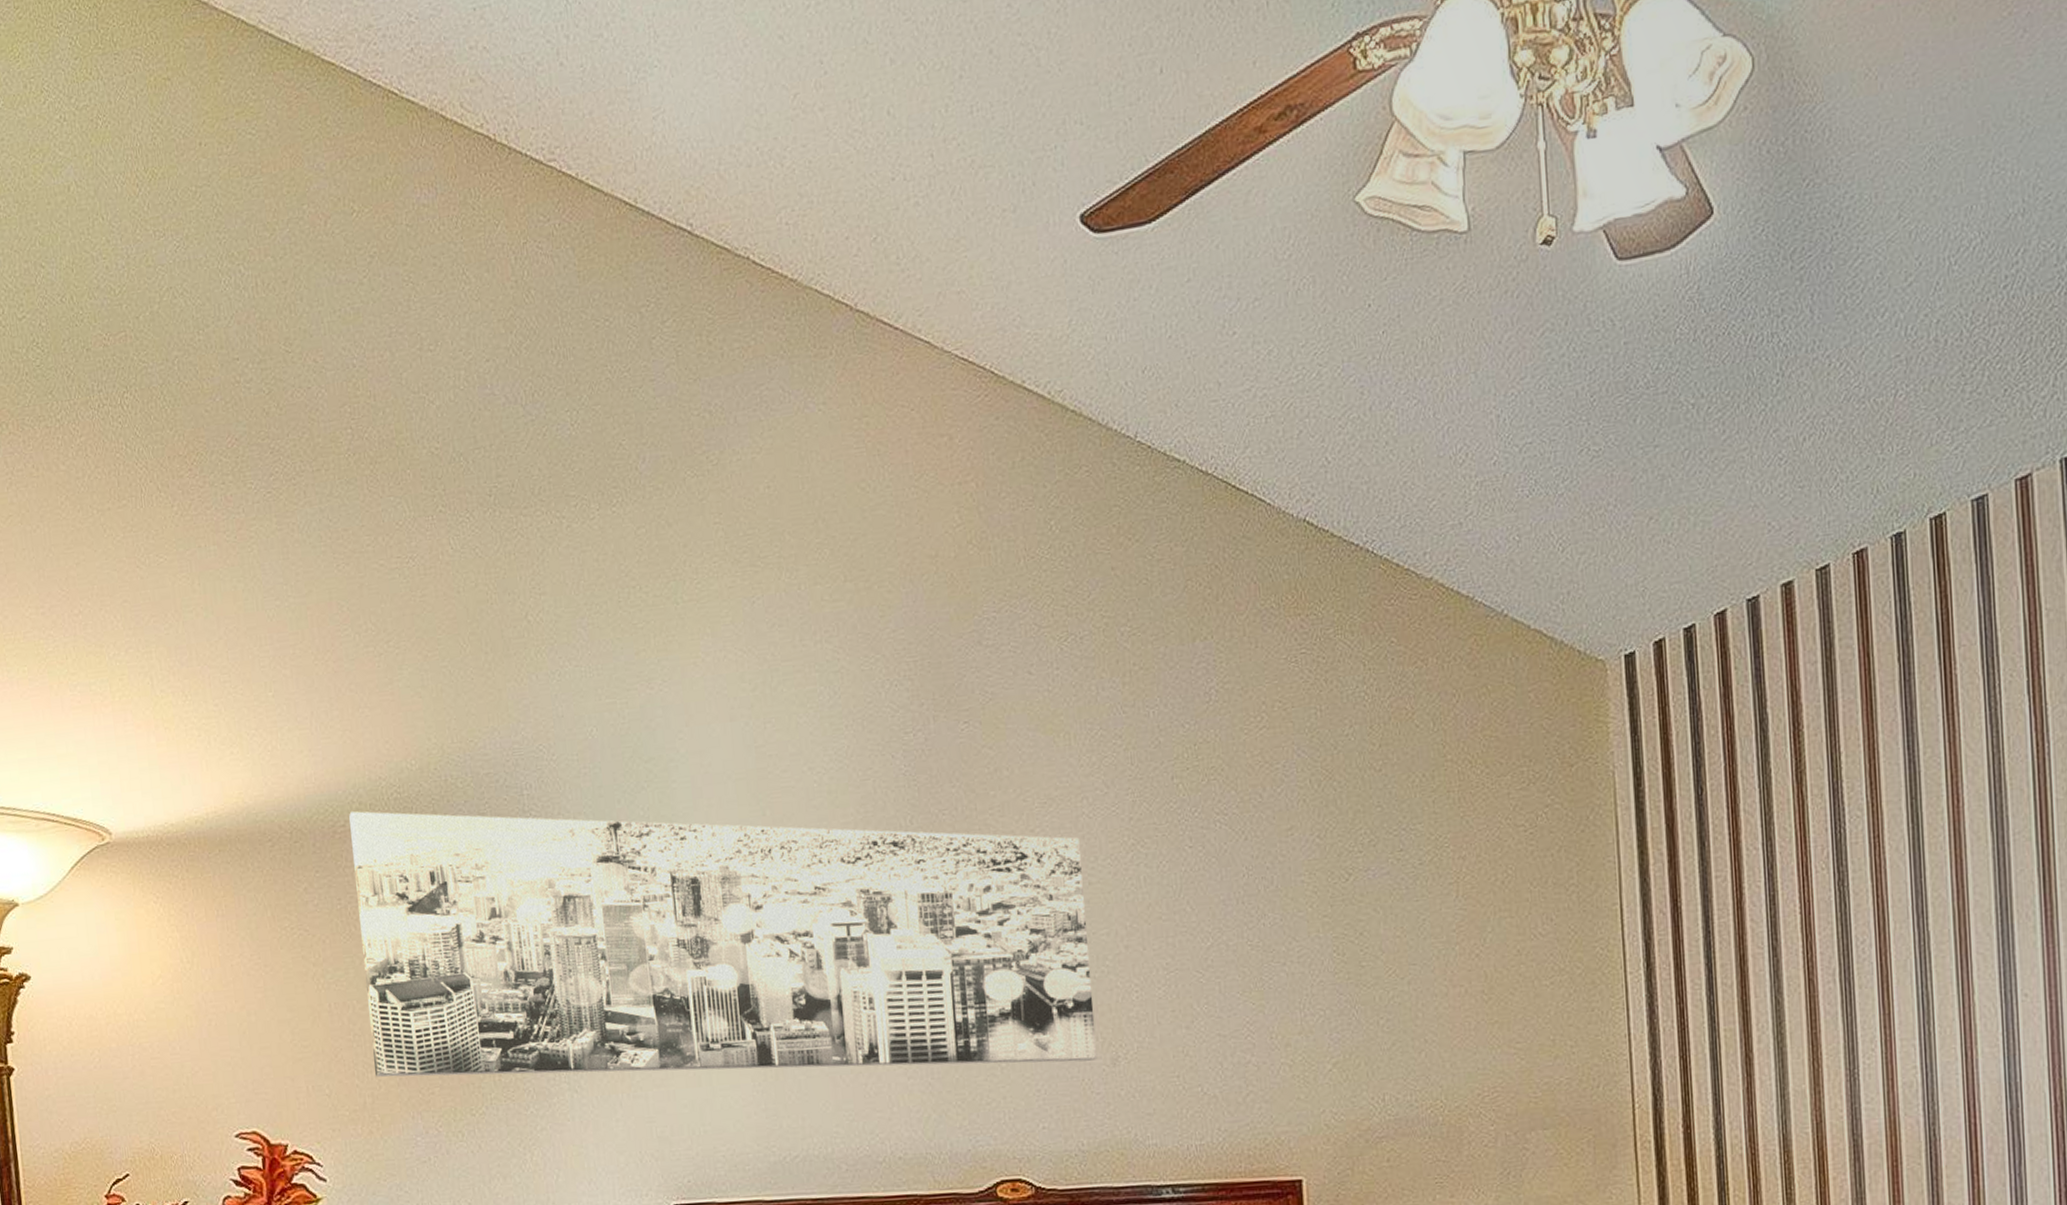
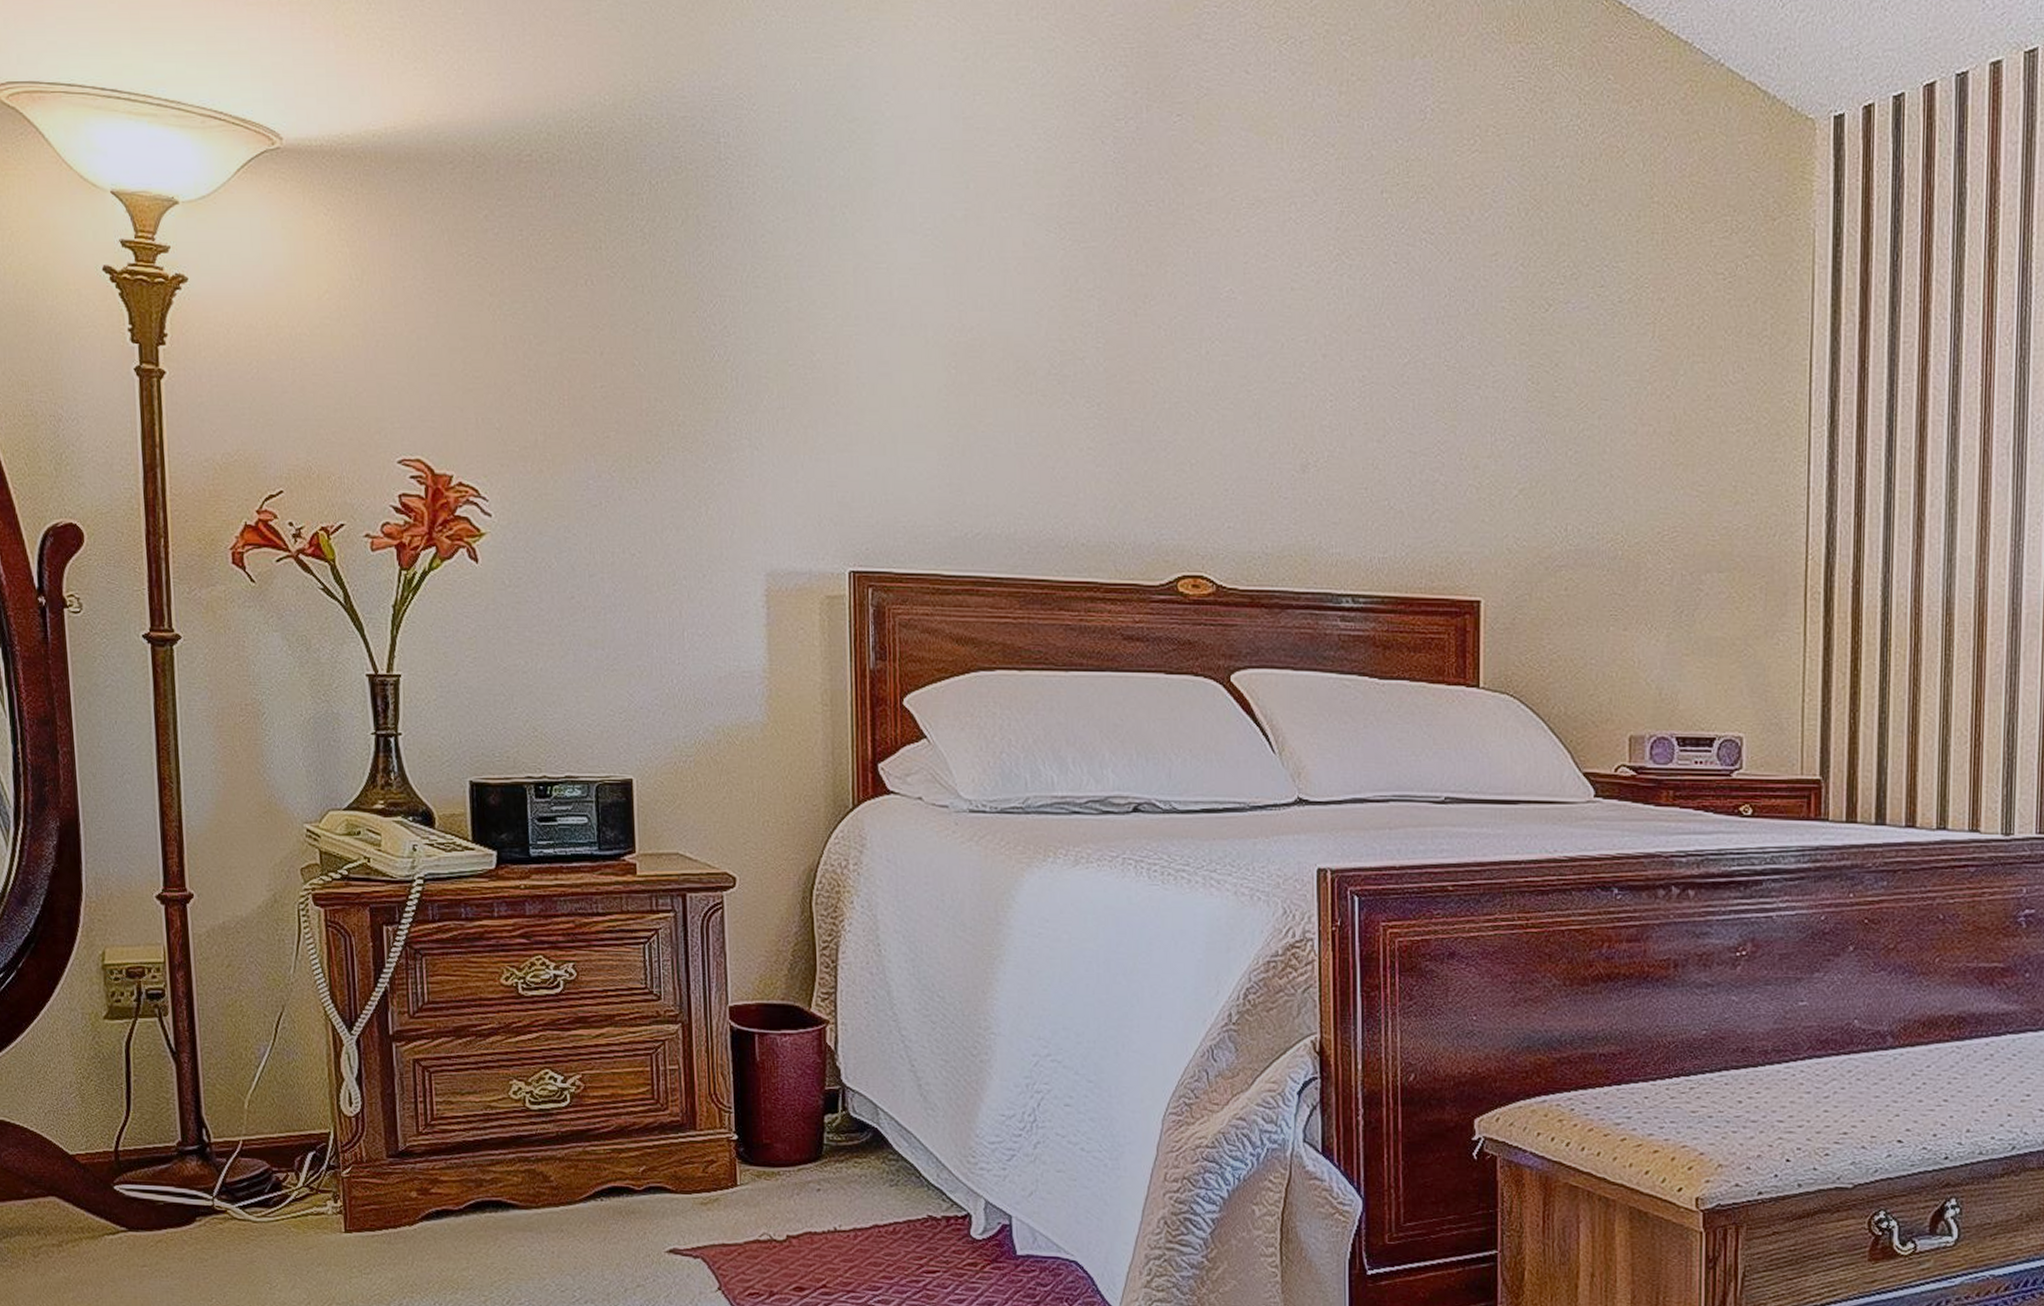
wall art: present [349,811,1098,1077] -> none [536,142,1288,465]

